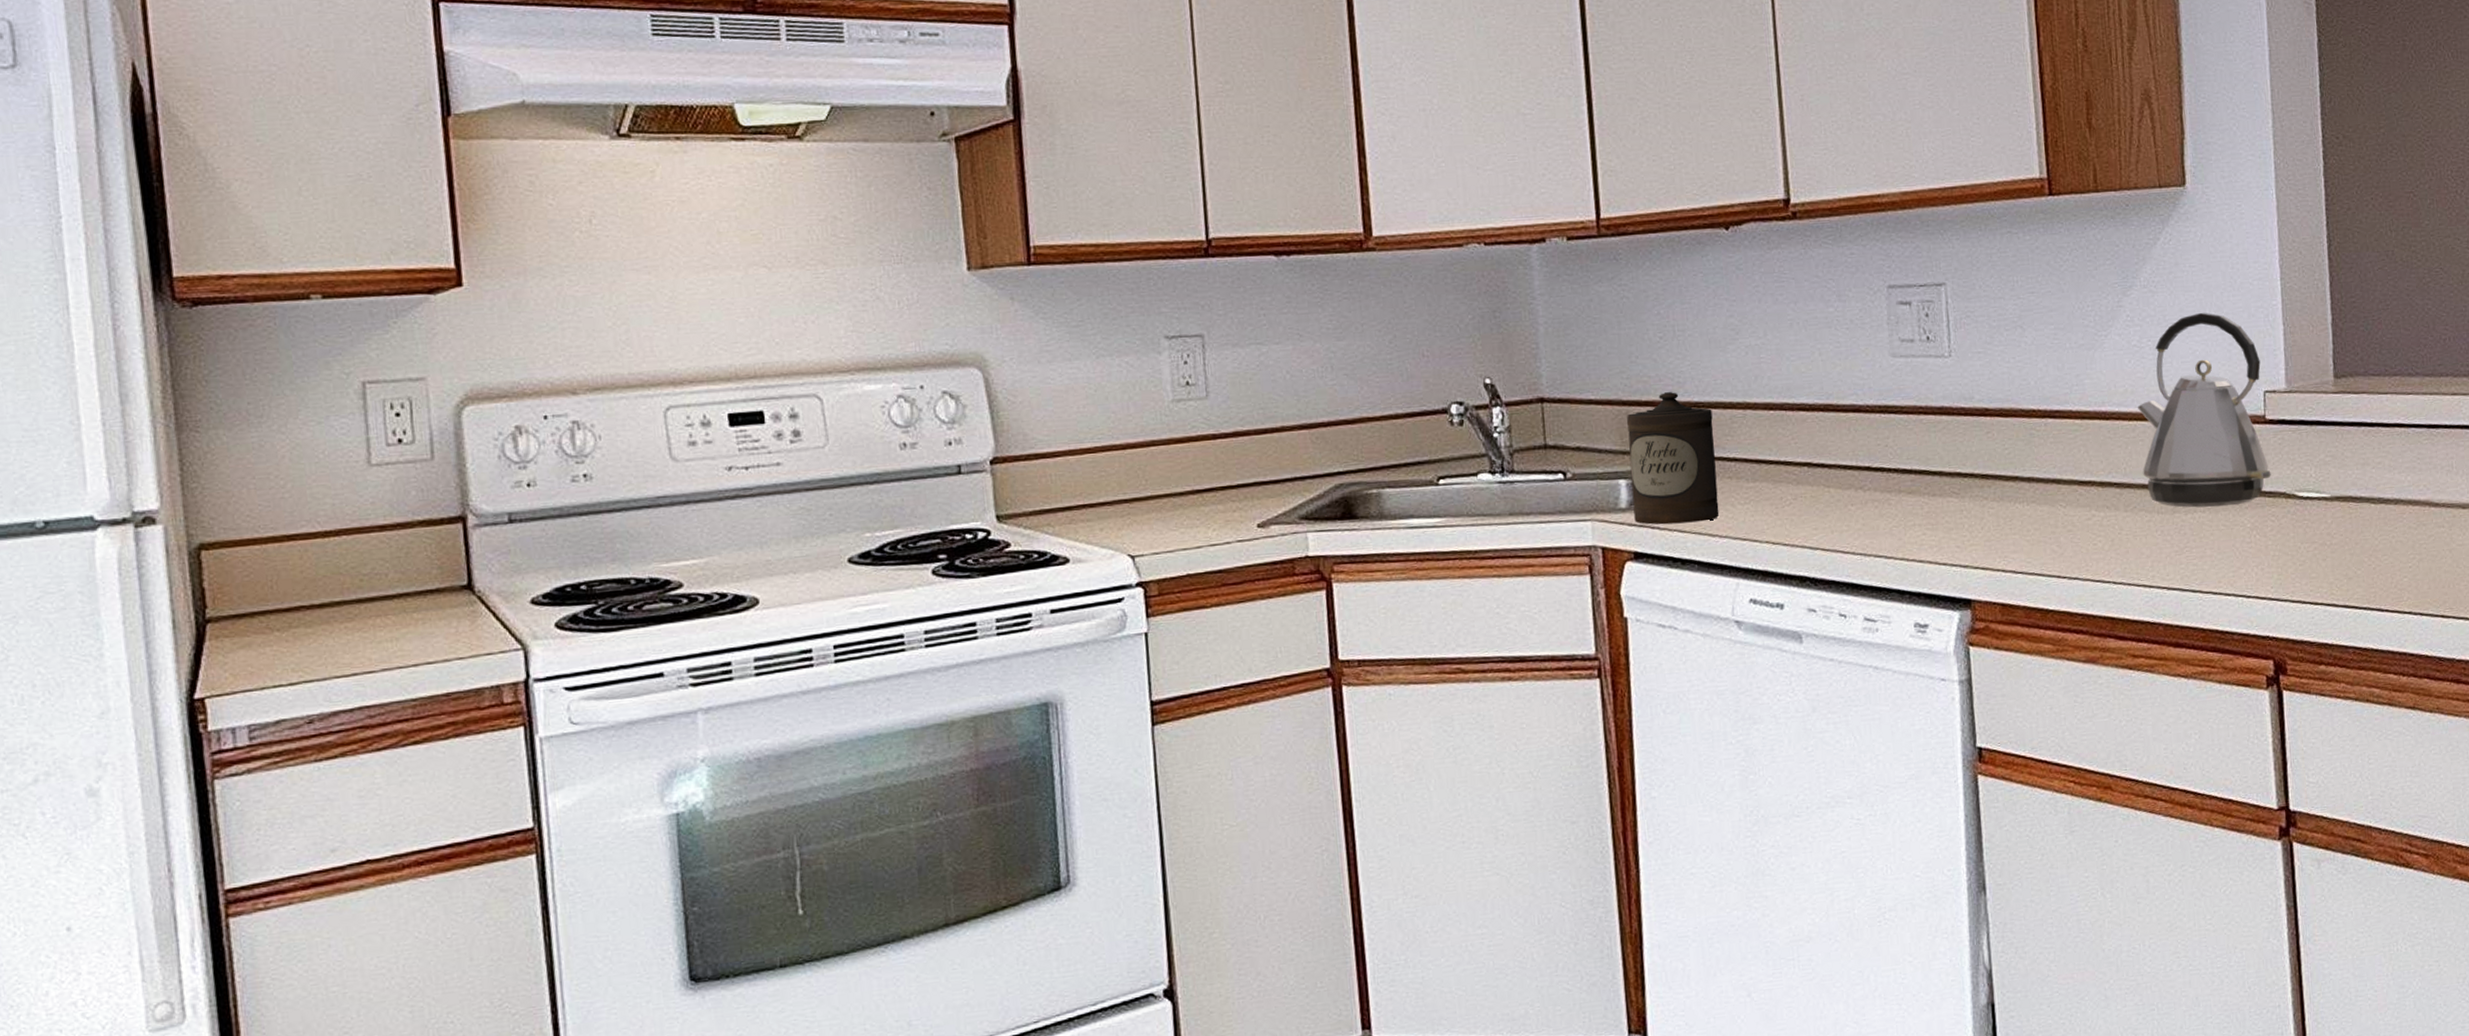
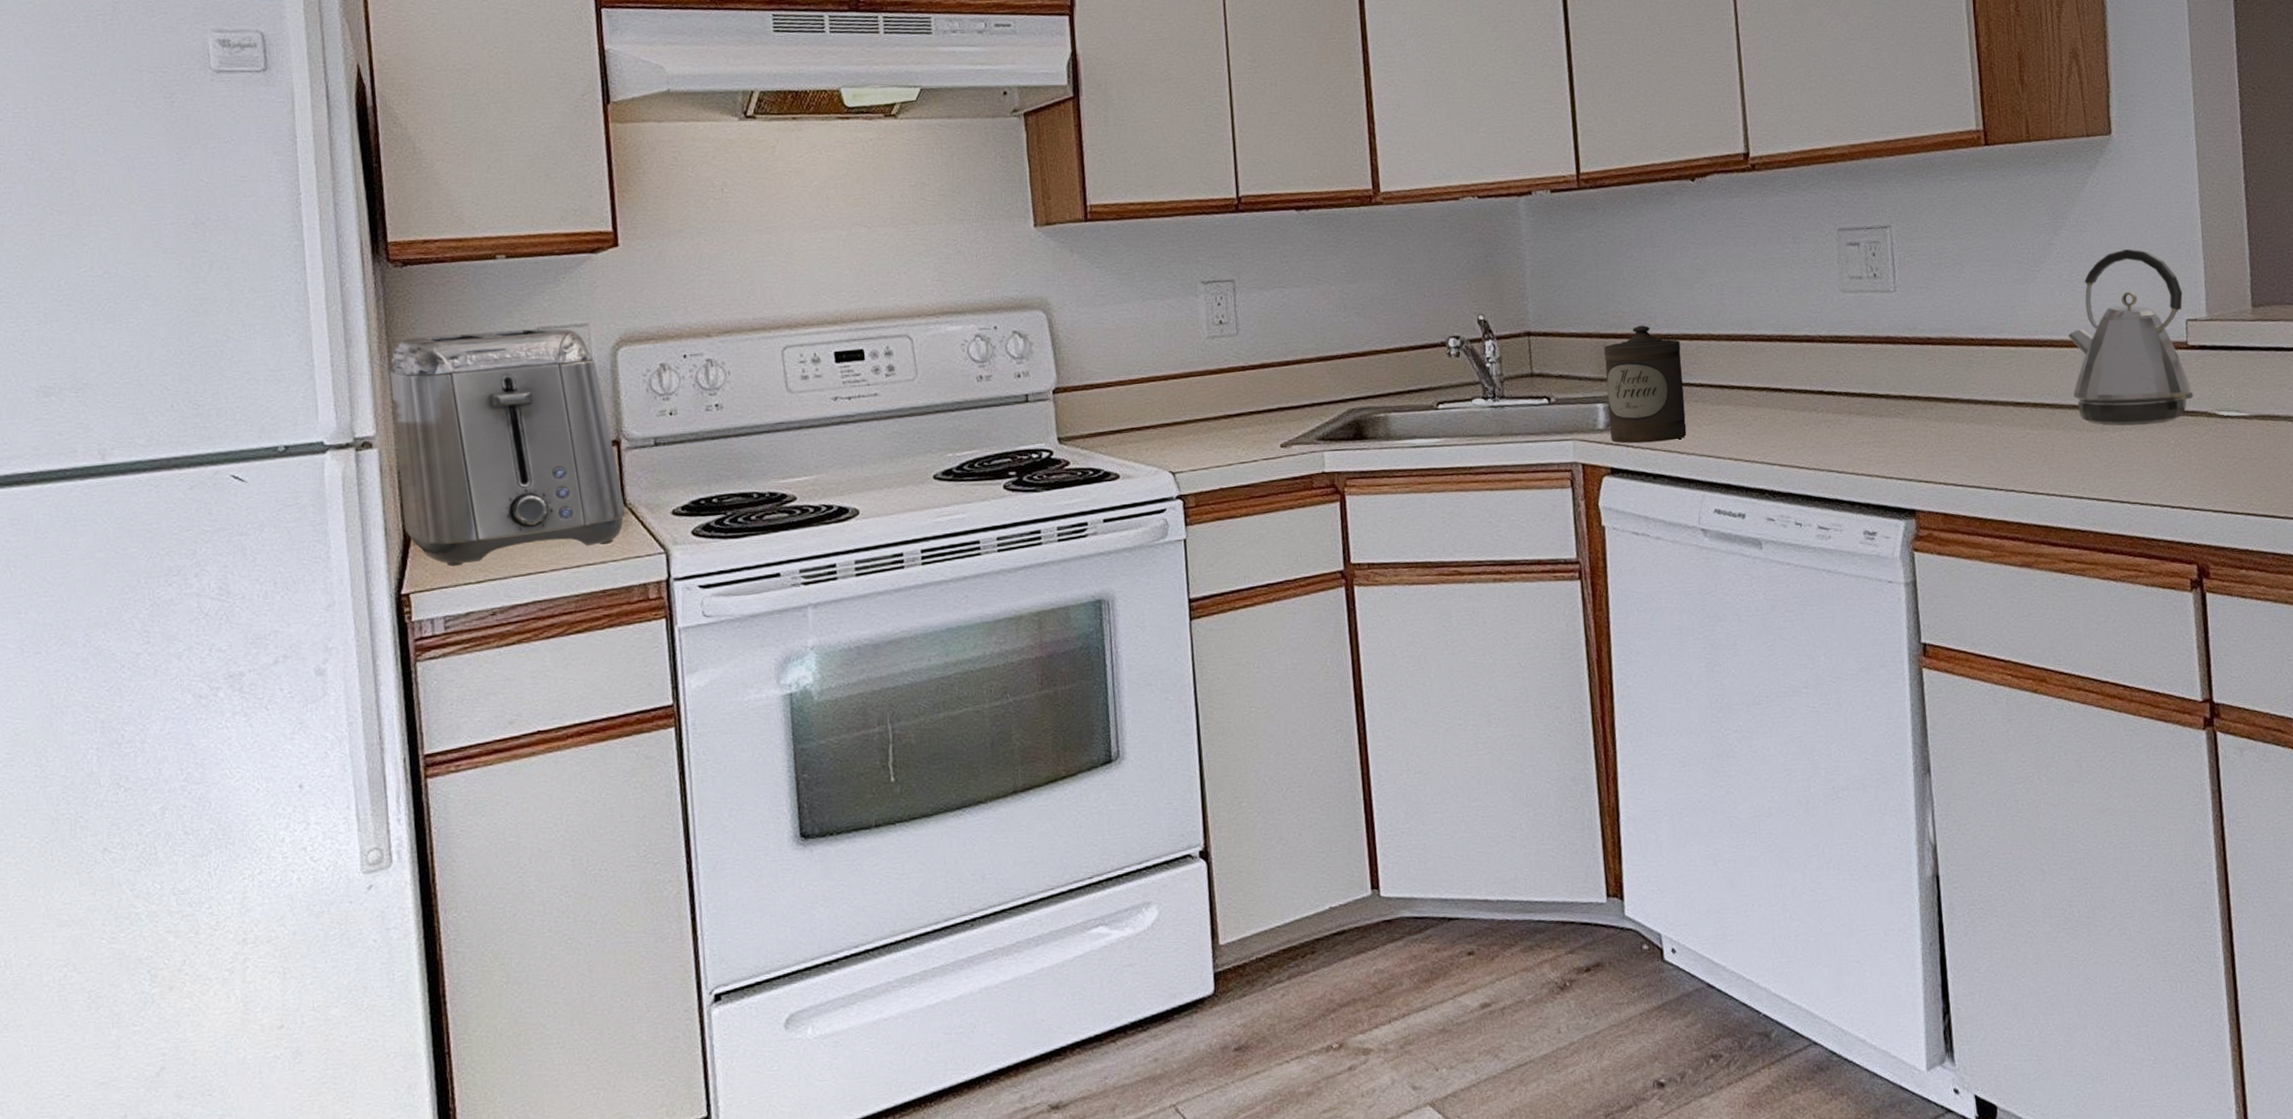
toaster: none [177,382,474,667] -> present [390,328,626,567]

